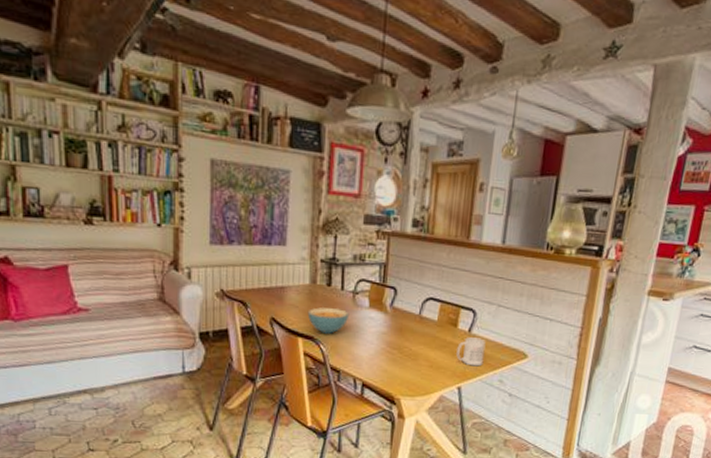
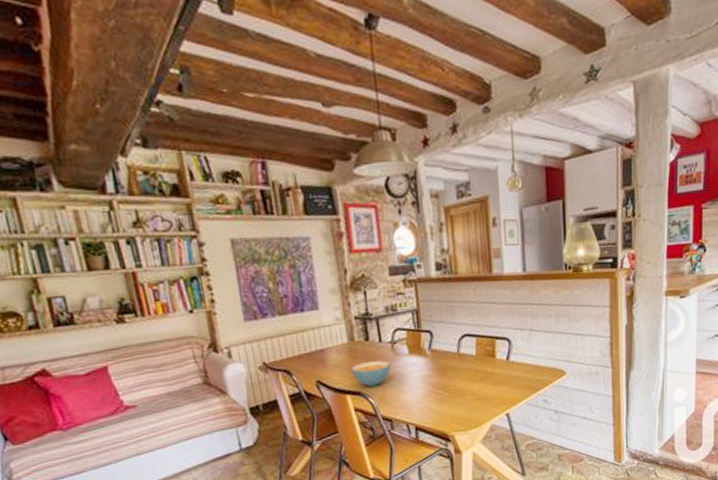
mug: present [456,337,486,367] -> none [499,364,526,392]

